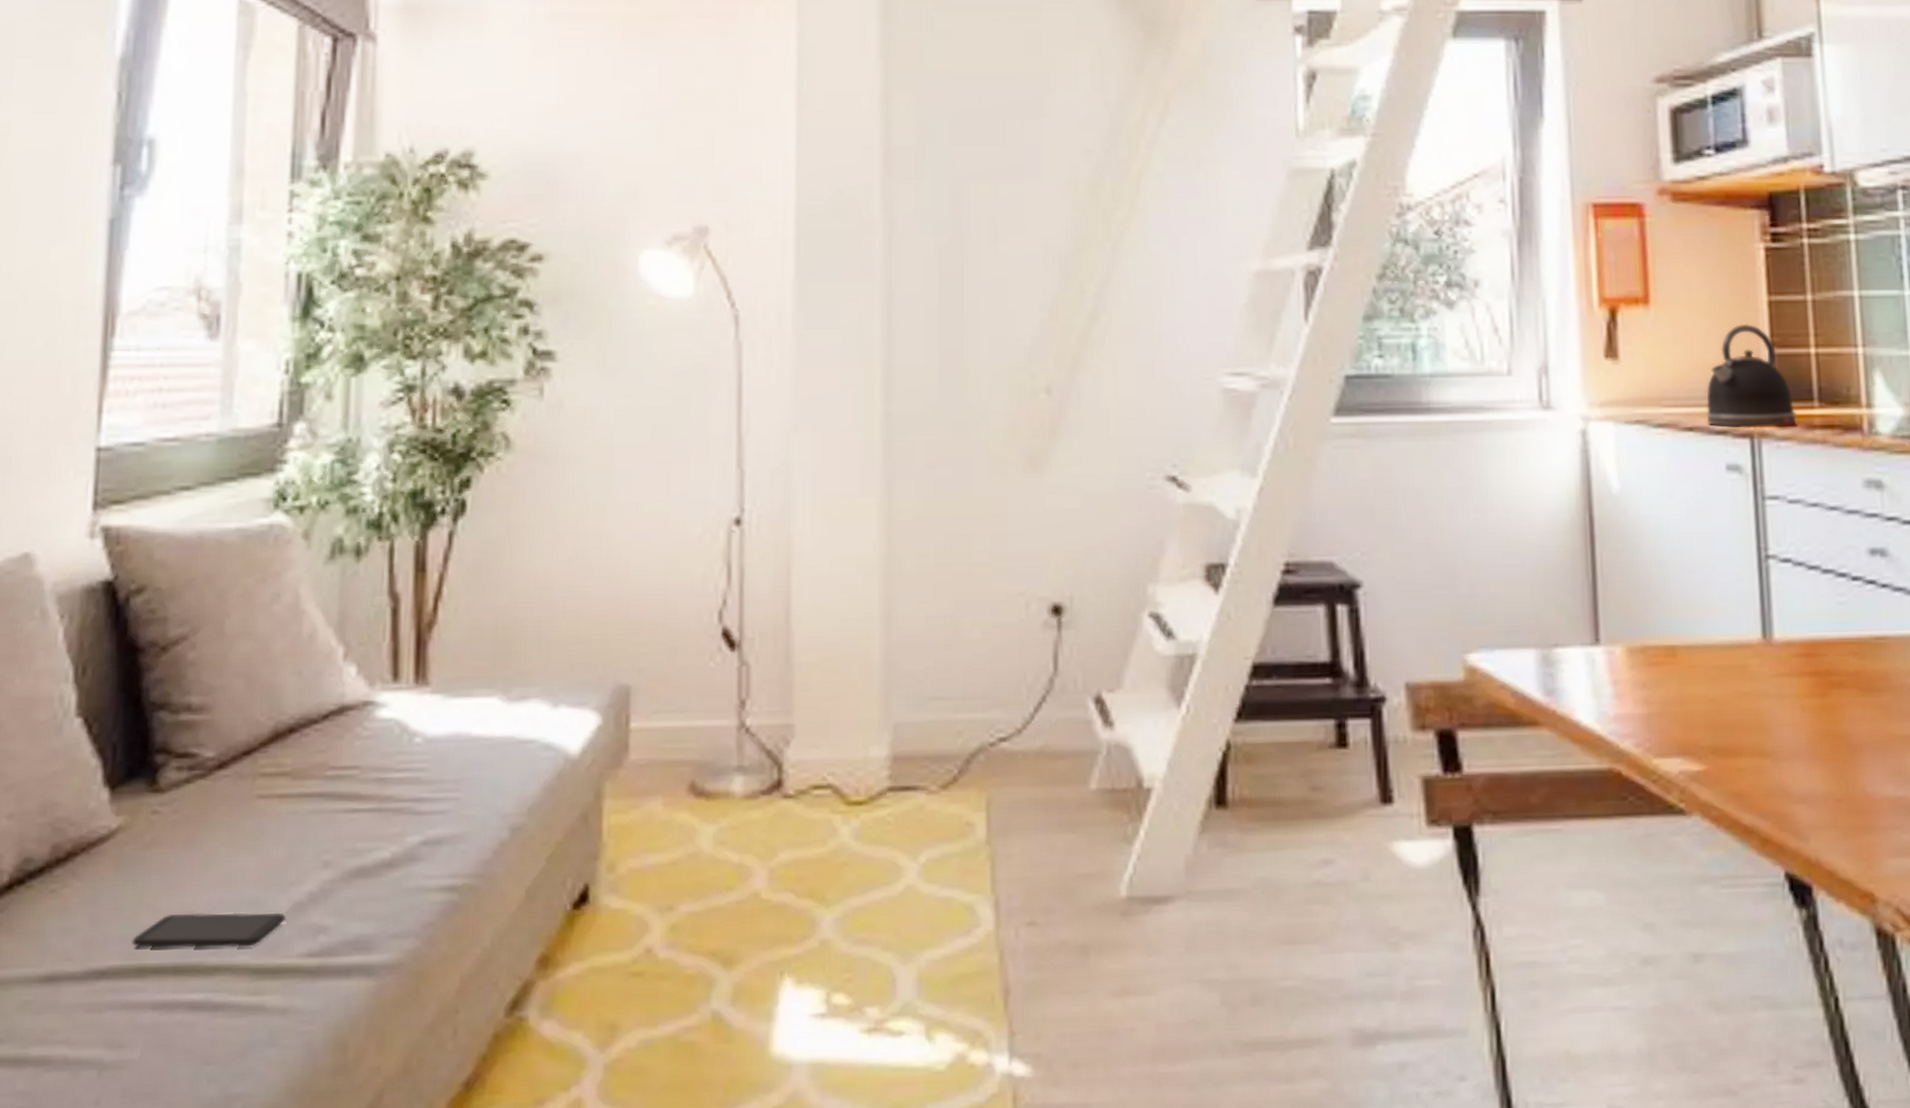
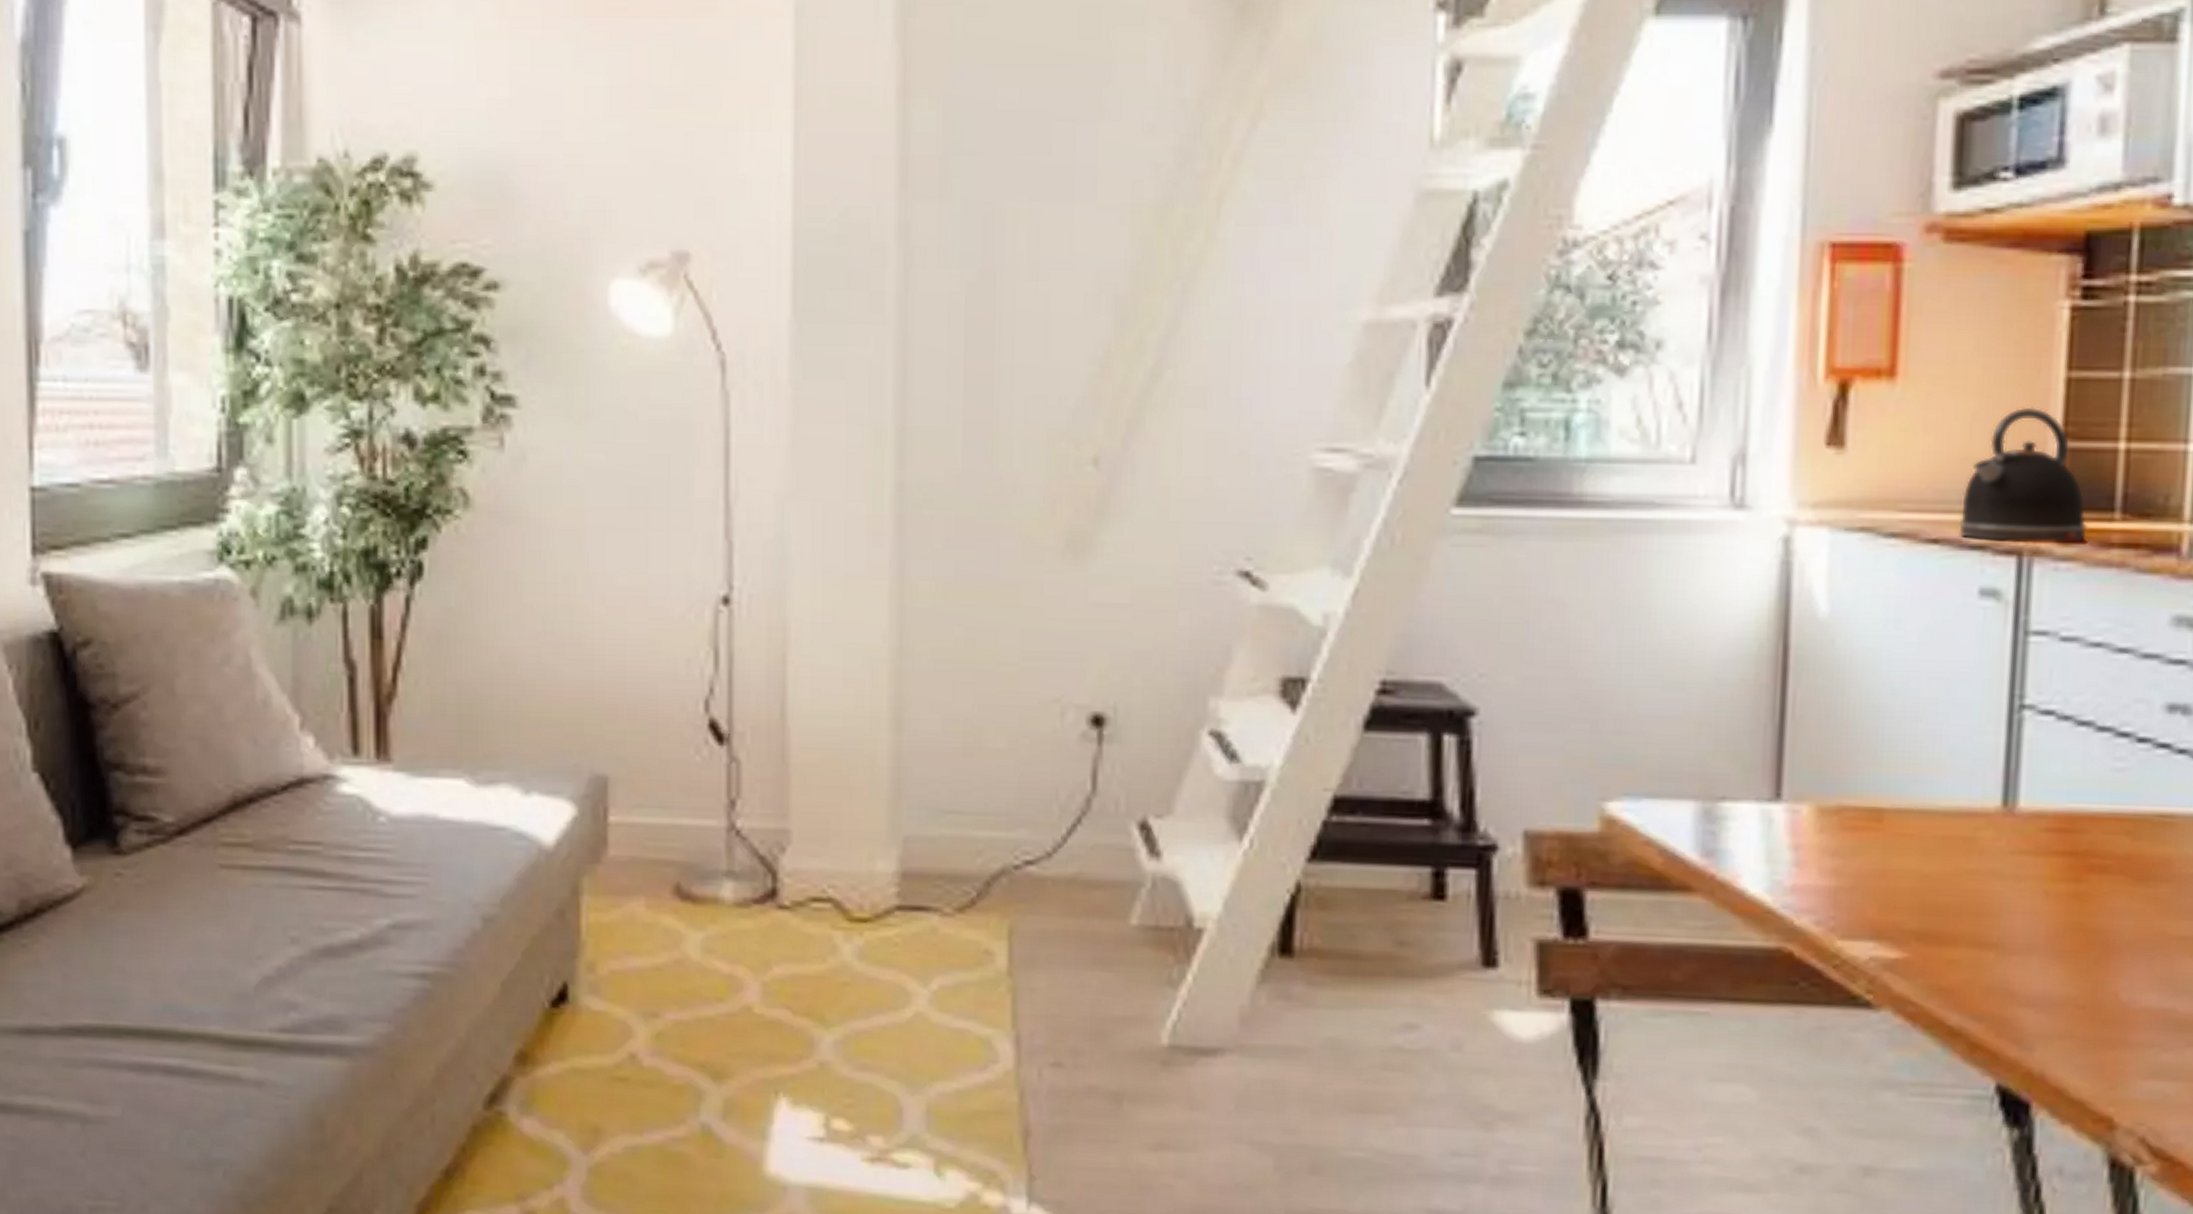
mobile phone: present [132,912,286,948] -> none [104,978,255,1016]

